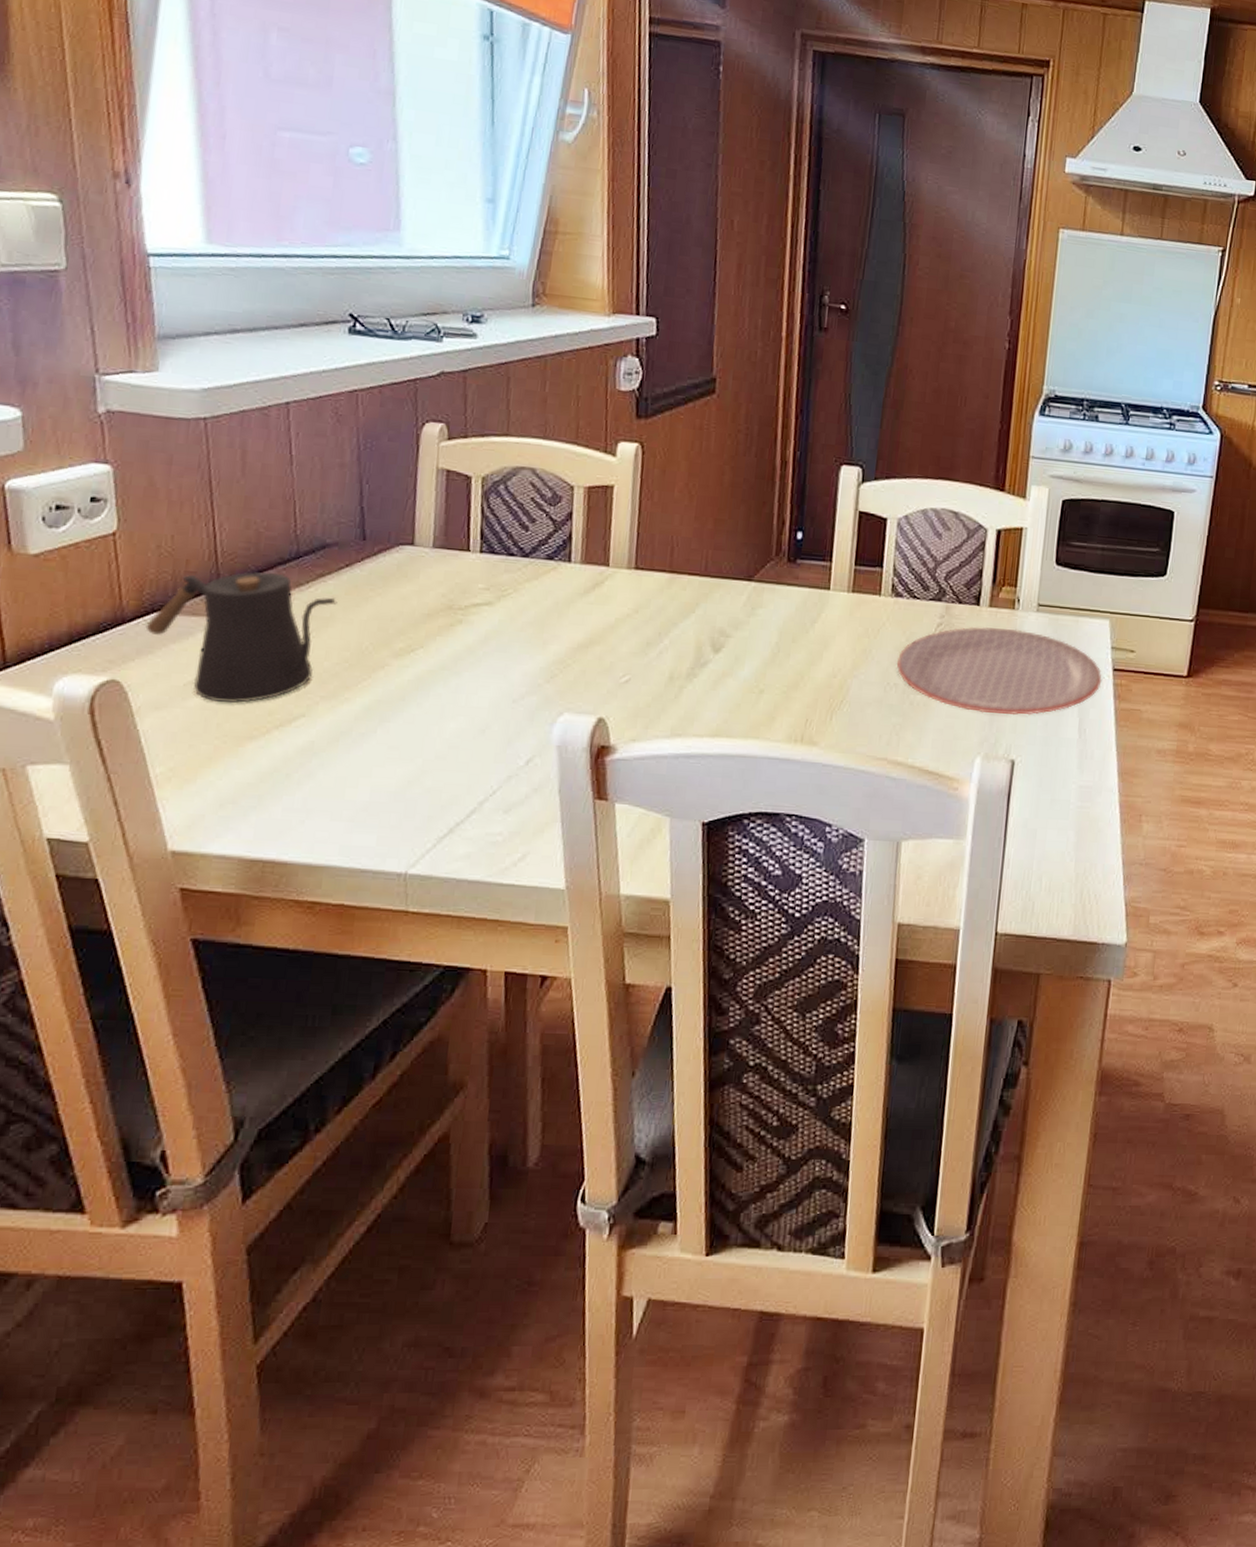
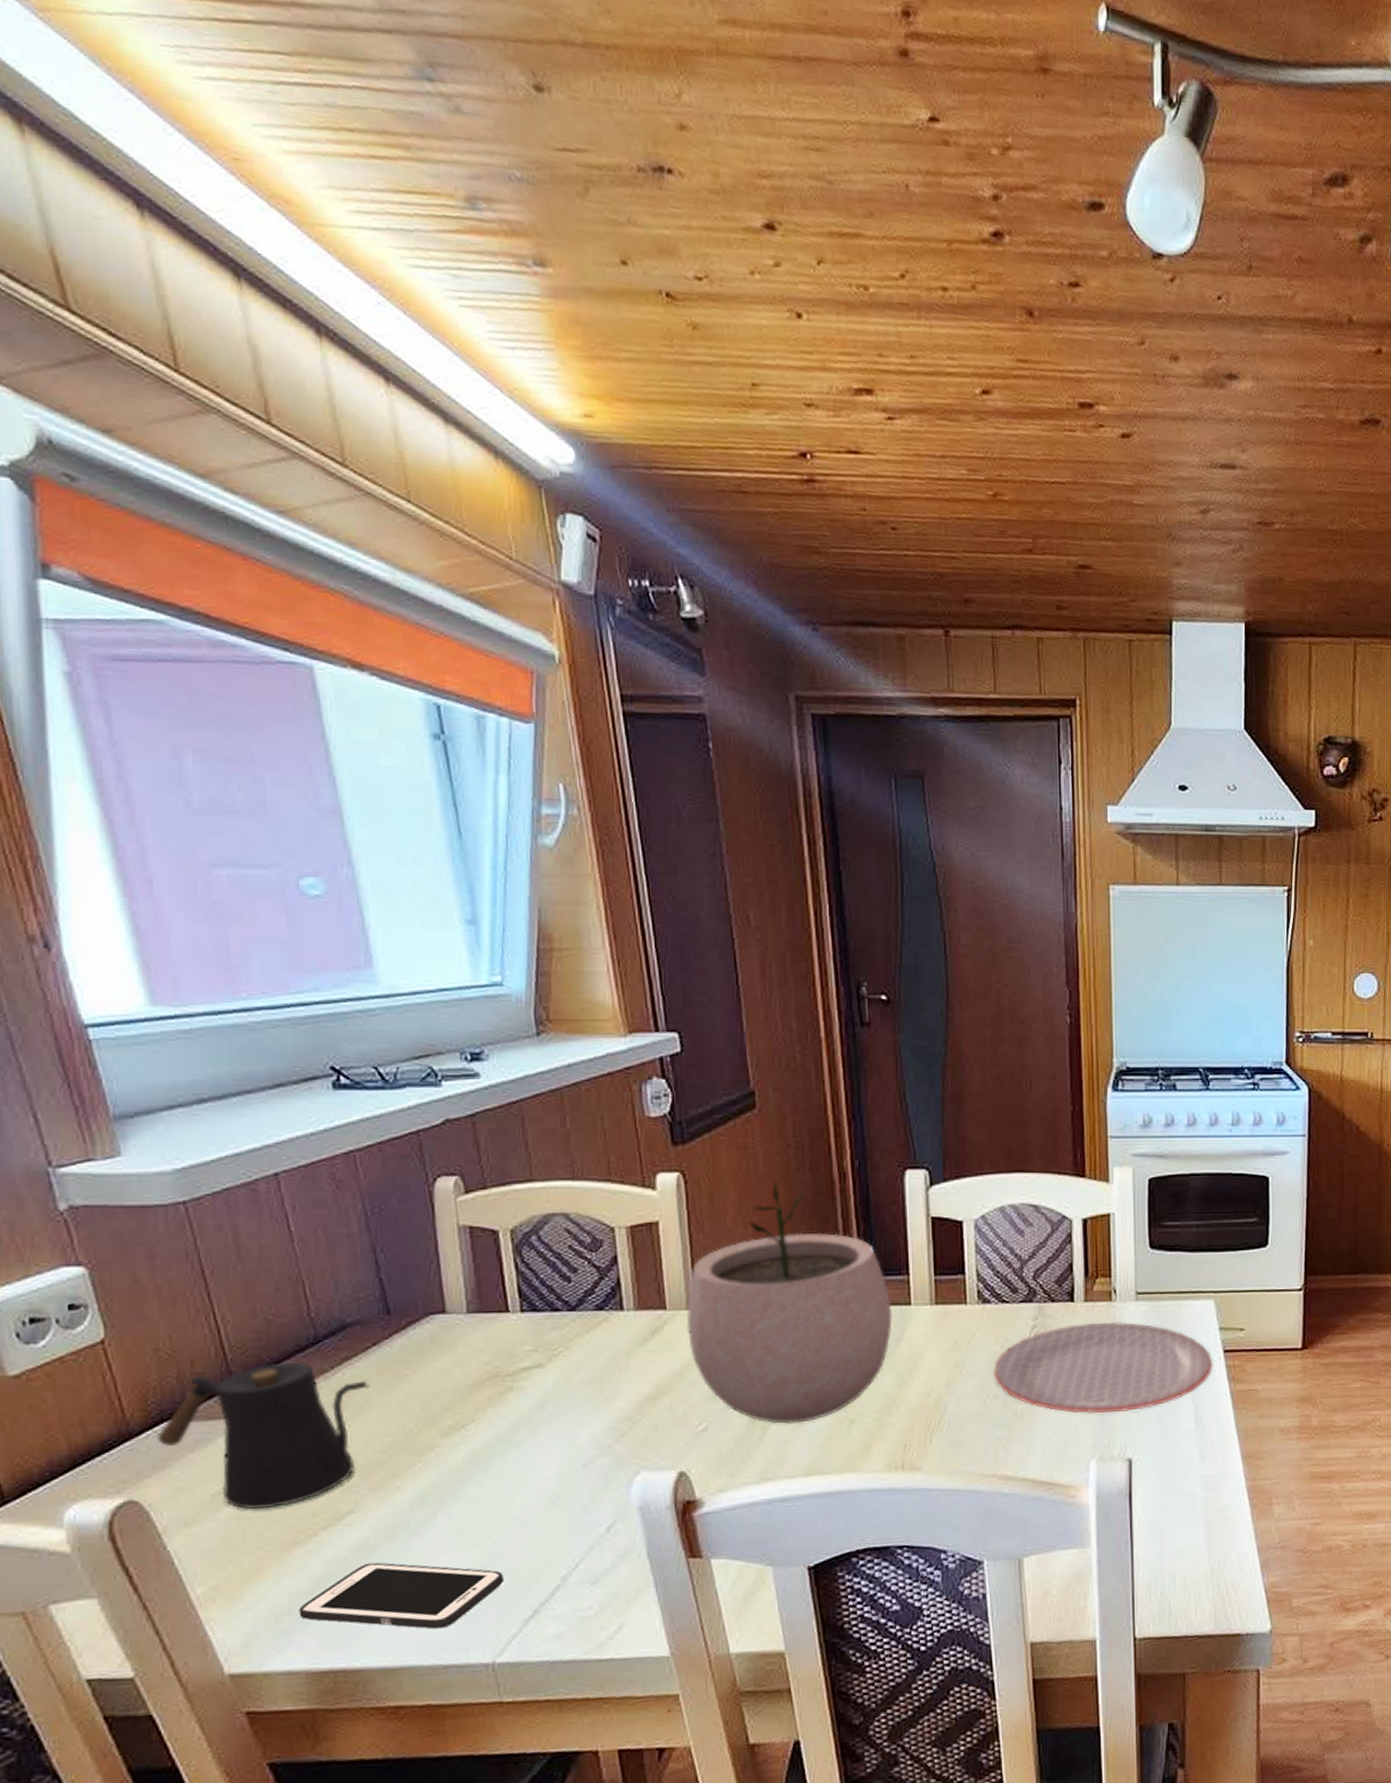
cell phone: none [241,765,427,835] -> present [299,1562,504,1629]
plant pot: none [624,462,812,687] -> present [686,1182,893,1424]

